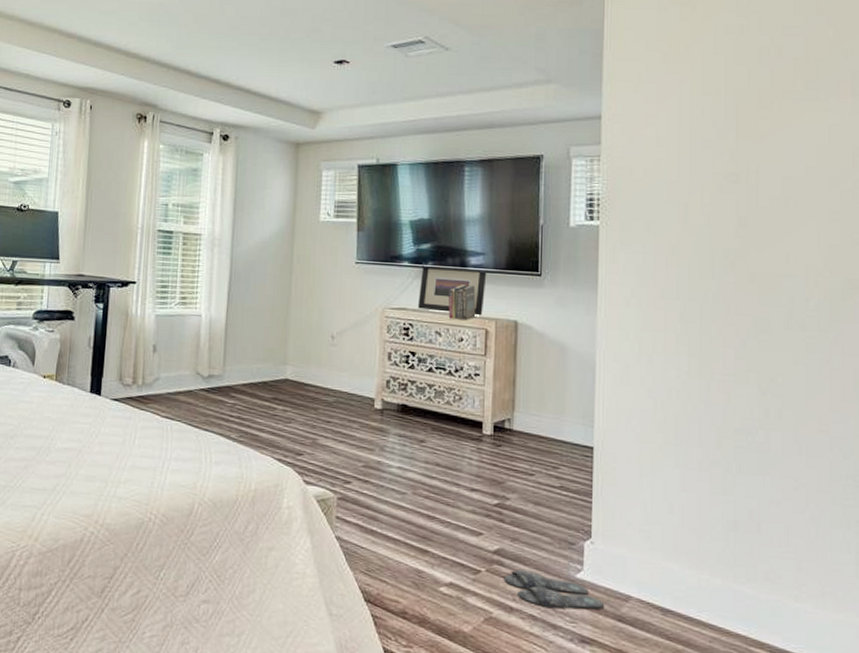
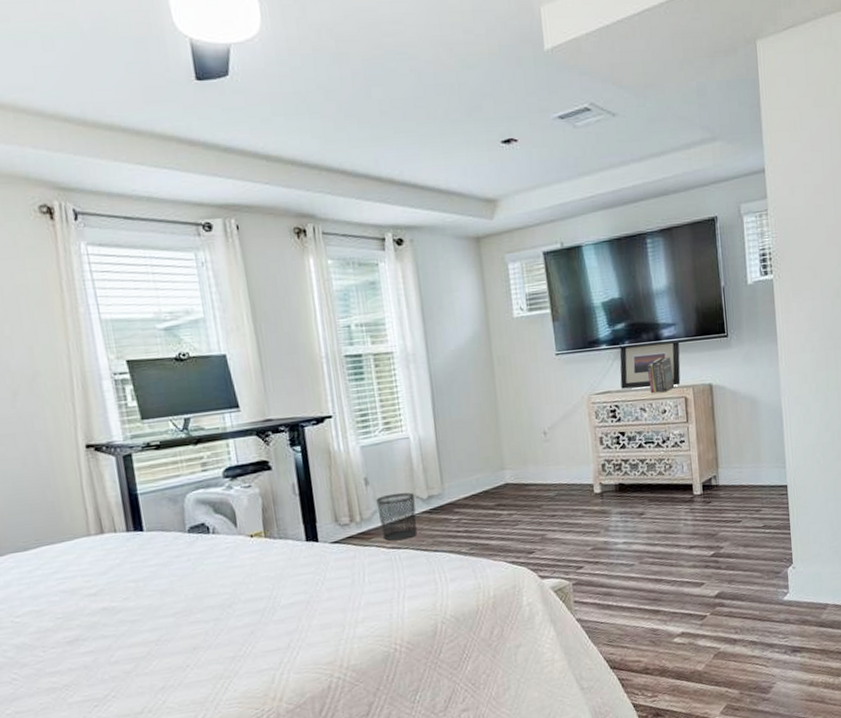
waste bin: none [159,365,197,412] -> present [376,492,417,541]
slippers: present [504,569,604,610] -> none [726,604,808,632]

